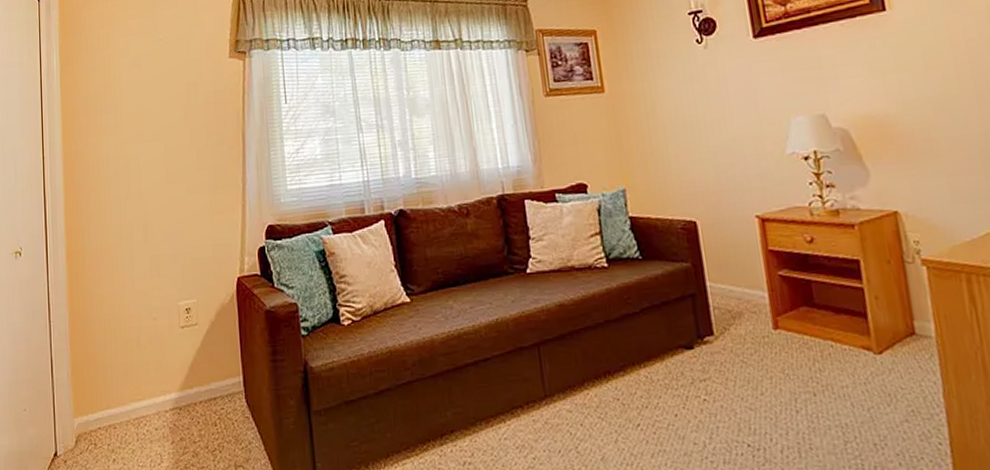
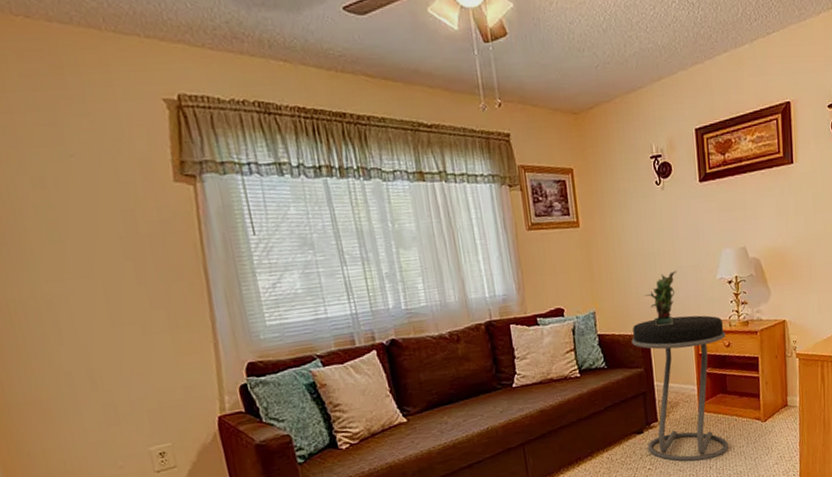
stool: none [673,199,824,400] -> present [631,315,728,462]
potted plant: none [688,142,730,212] -> present [645,270,677,327]

